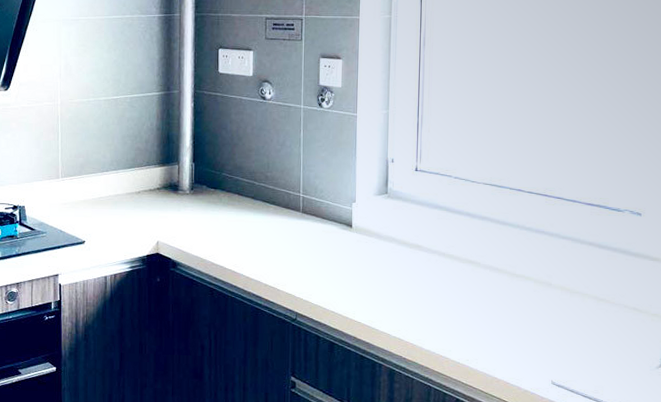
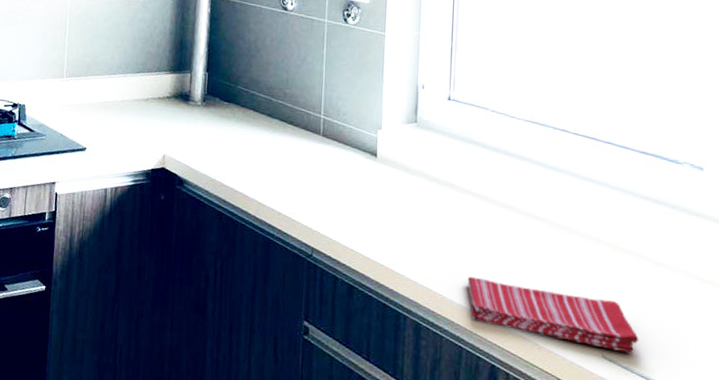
dish towel: none [435,325,584,378] -> present [468,276,639,354]

